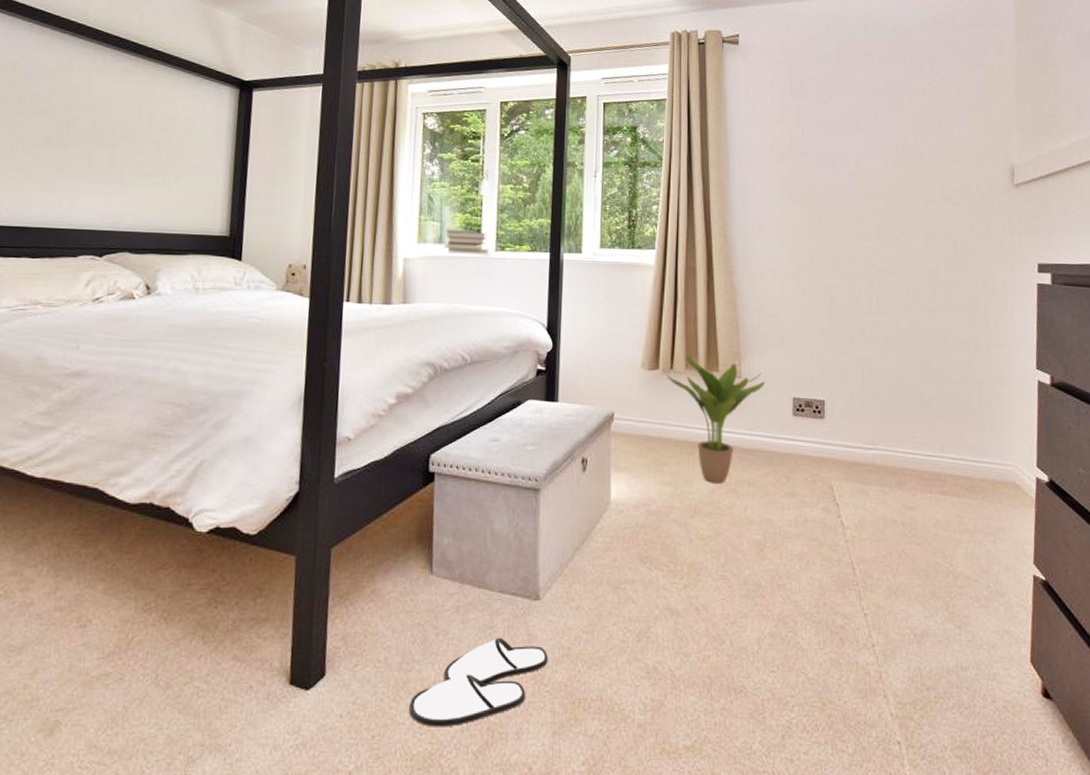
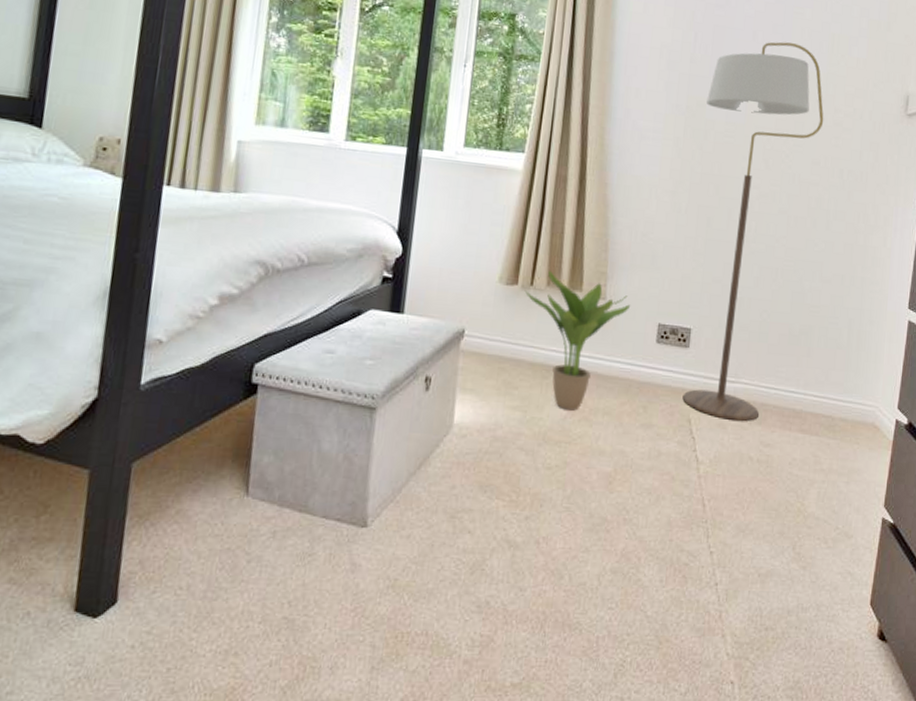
slippers: present [408,637,549,727] -> none [211,565,372,661]
books: present [445,229,489,255] -> none [287,111,338,145]
floor lamp: none [819,128,933,486] -> present [682,41,824,421]

